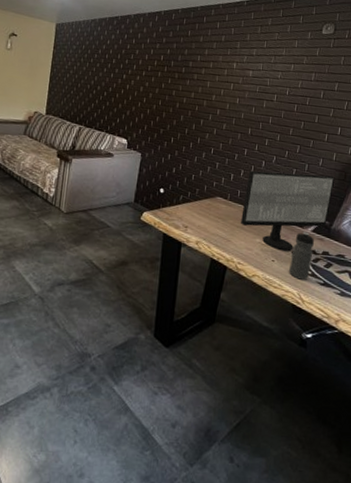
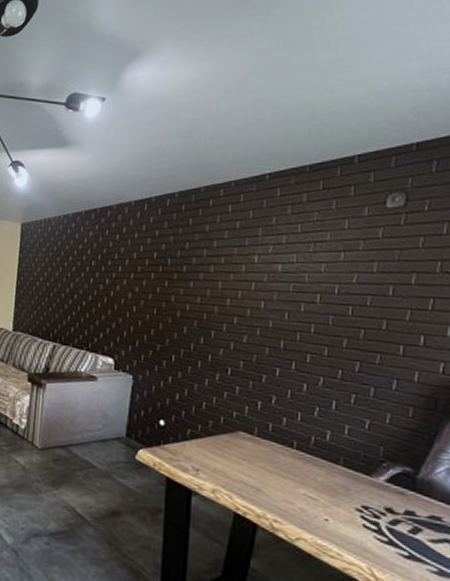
computer monitor: present [241,170,335,252] -> none [275,396,419,508]
water bottle: present [288,232,314,280] -> none [351,481,390,550]

